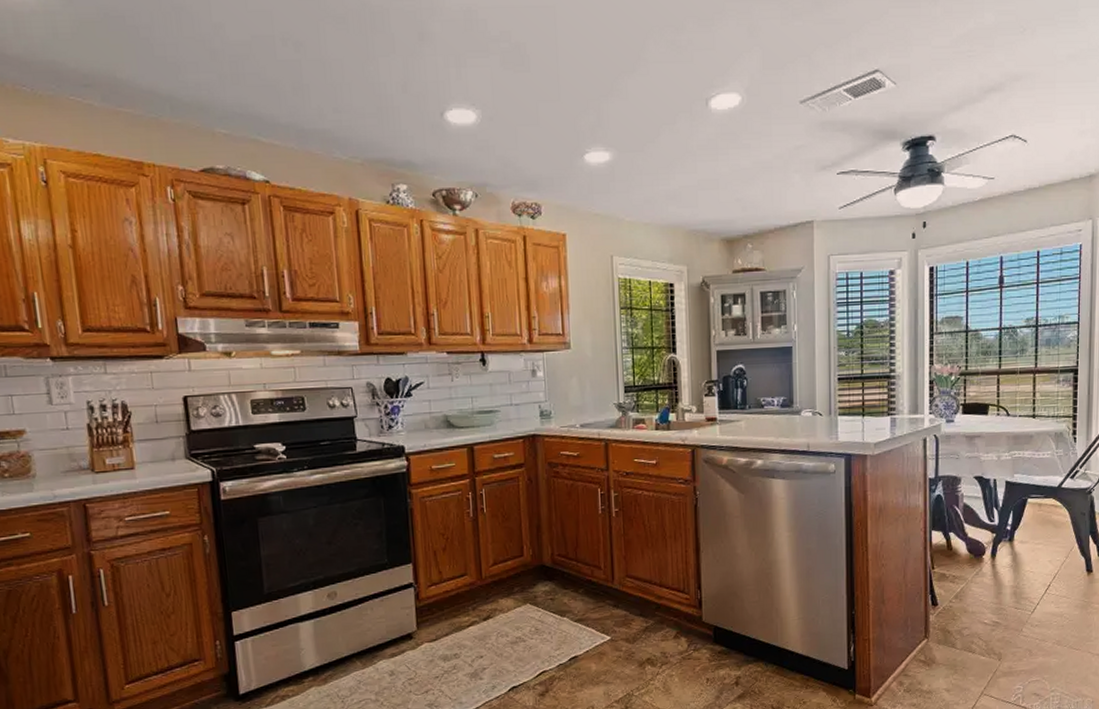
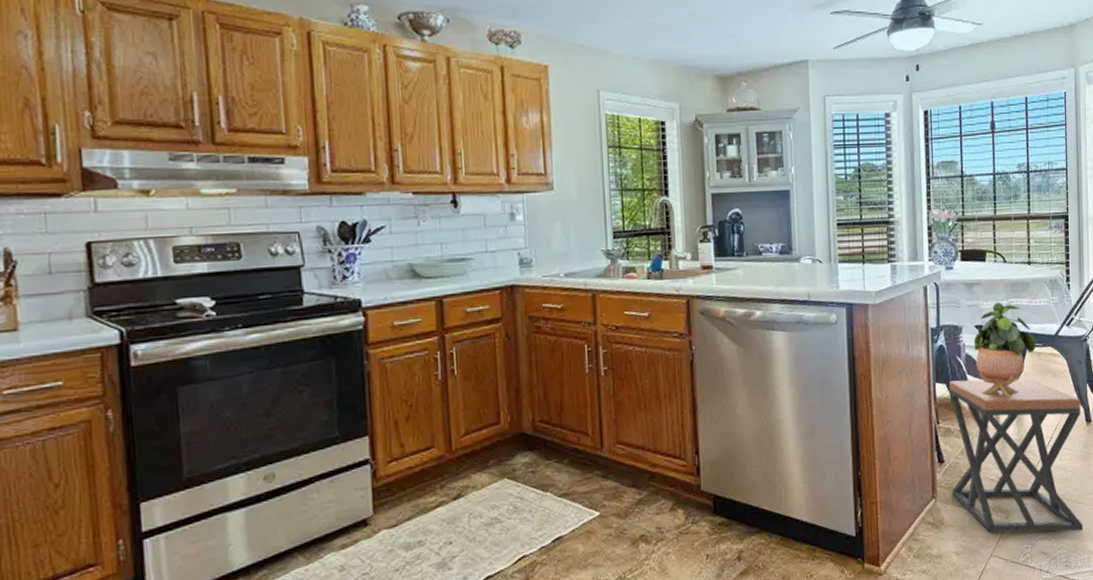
stool: none [945,528,1082,676] -> present [949,378,1084,532]
potted plant: none [972,455,1038,547] -> present [974,303,1037,398]

